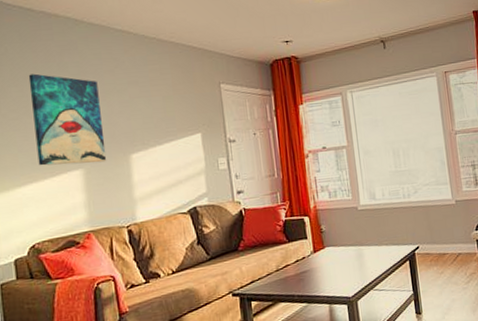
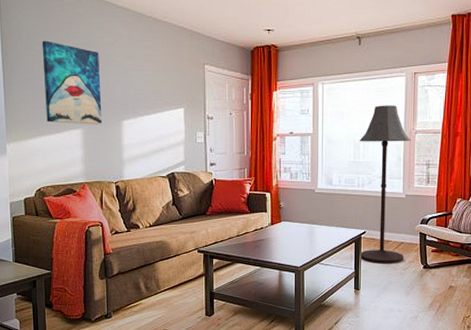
floor lamp: none [398,107,465,281] -> present [359,105,411,264]

